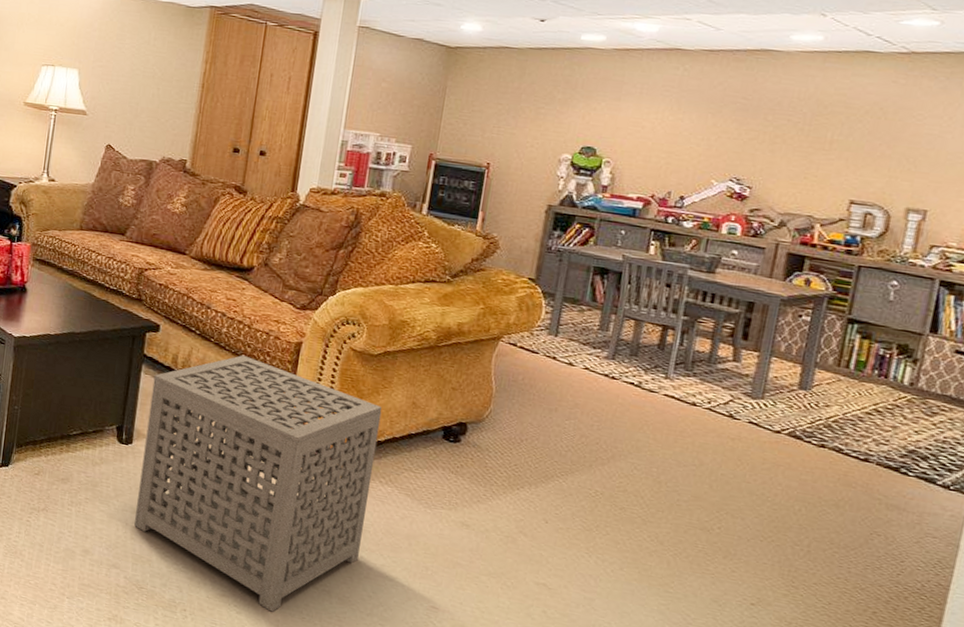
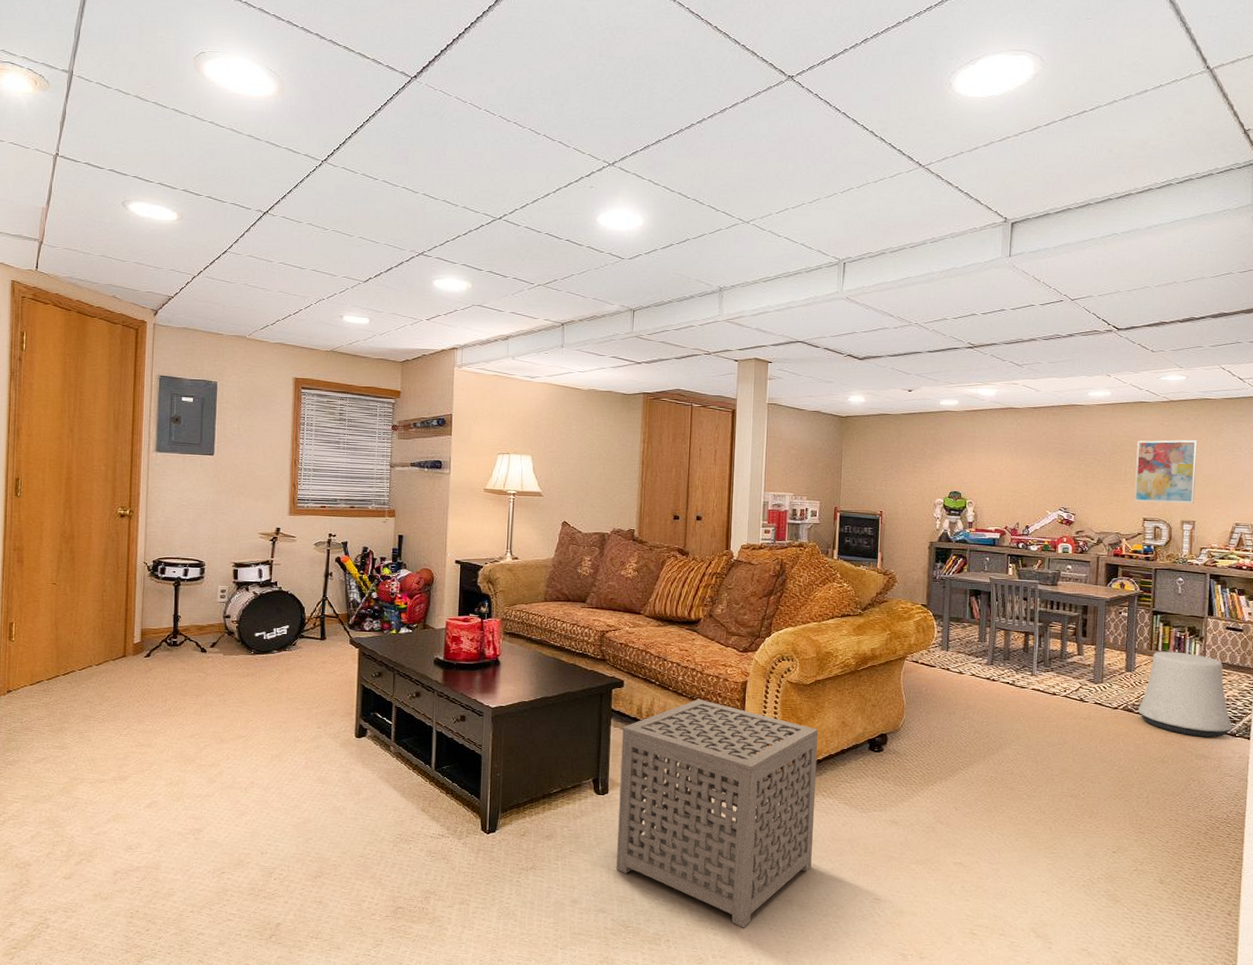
stool: none [809,369,946,488] -> present [1138,651,1232,738]
wall art: none [840,101,947,188] -> present [1134,440,1198,503]

